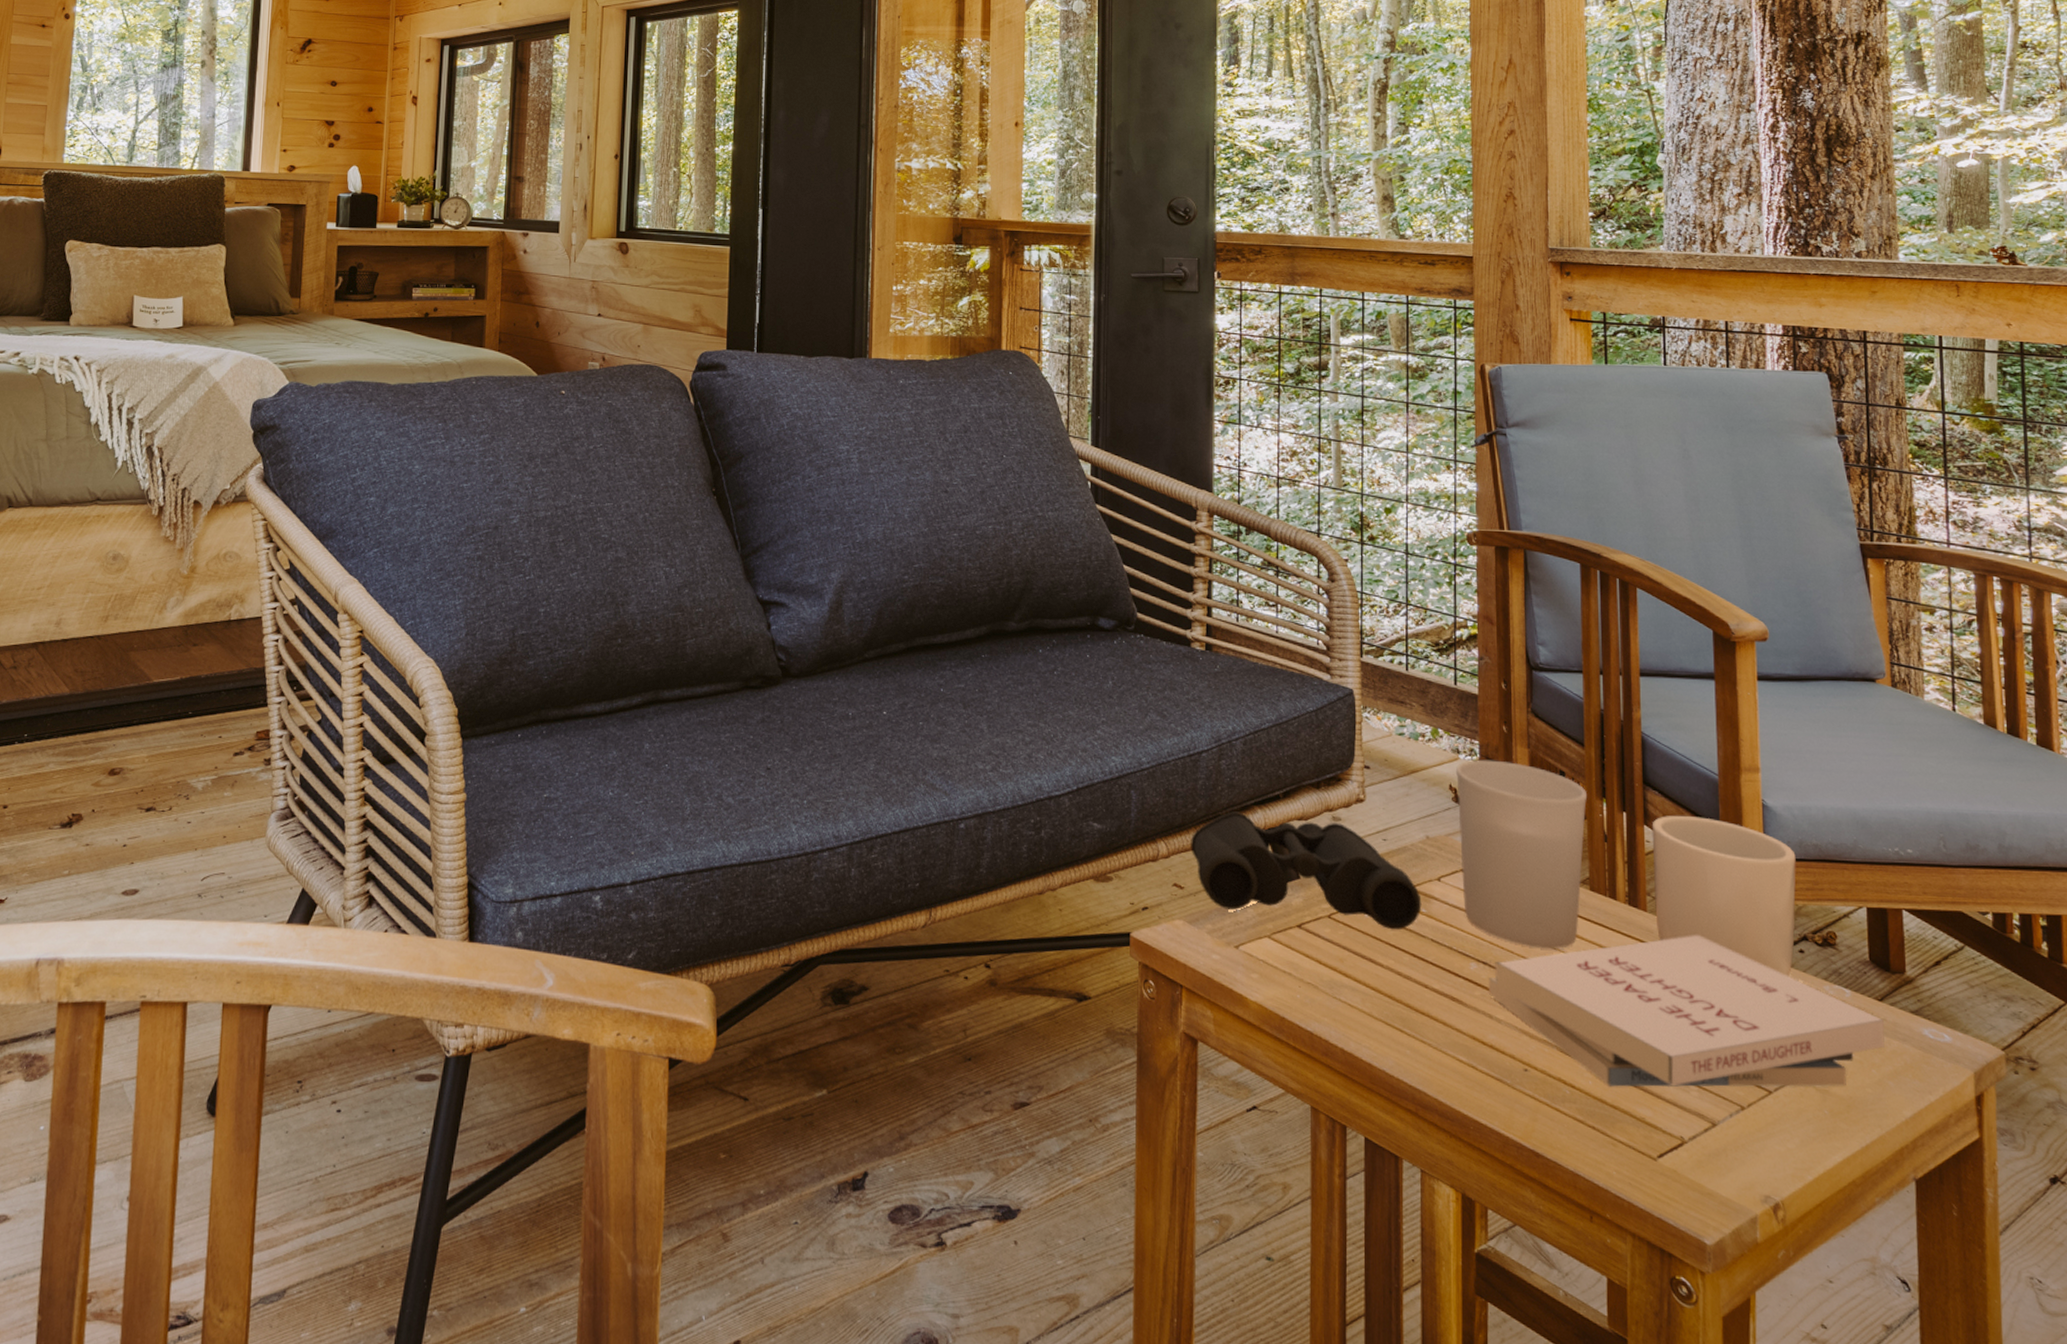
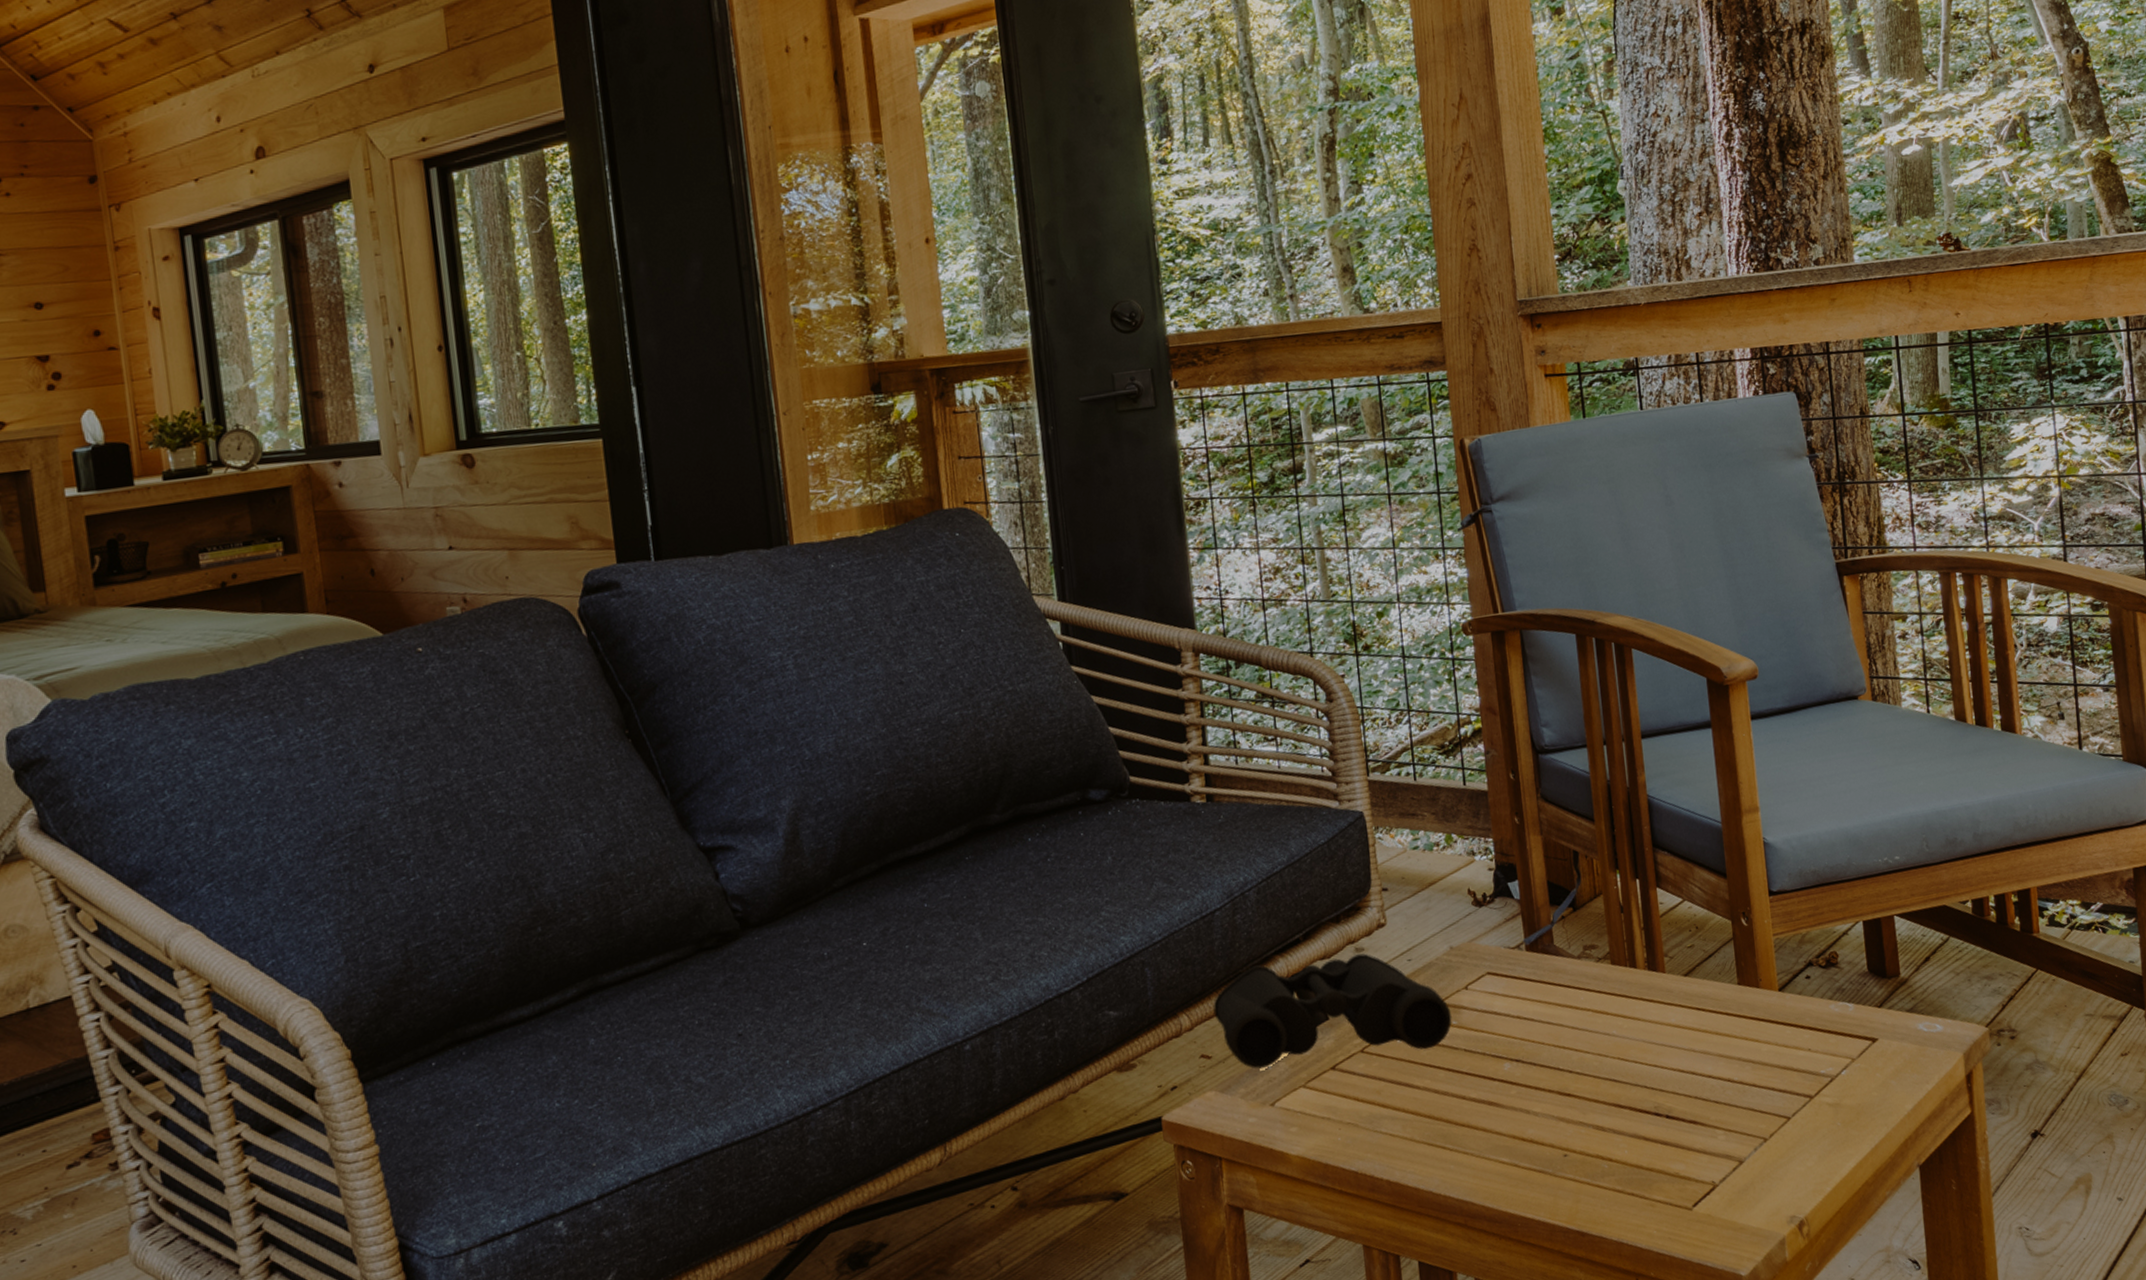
candle holder: present [1456,759,1587,949] -> none [1473,852,1603,1034]
books: present [1488,935,1885,1088] -> none [1523,984,1886,1151]
mug: present [1652,815,1796,977] -> none [1663,867,1801,1005]

